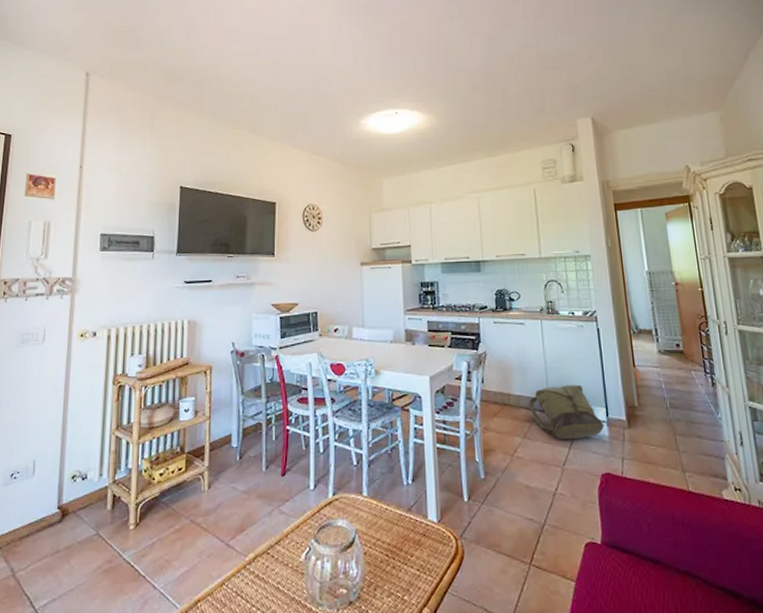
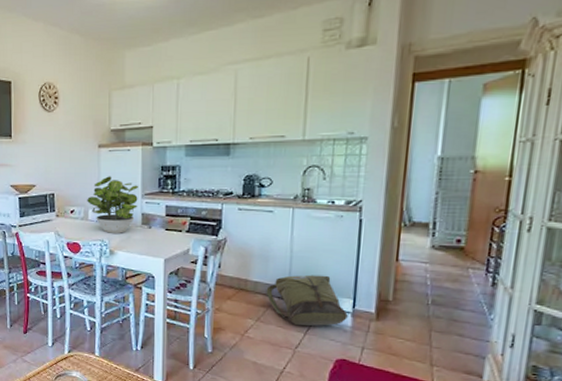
potted plant: none [351,293,401,352] -> present [87,176,138,233]

